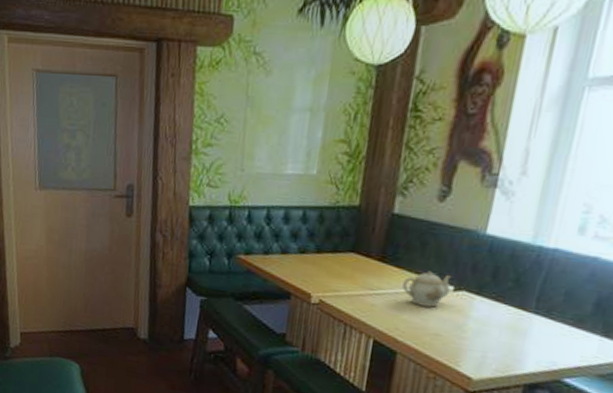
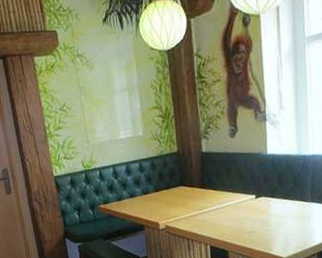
teapot: present [402,272,451,308] -> none [221,187,253,214]

